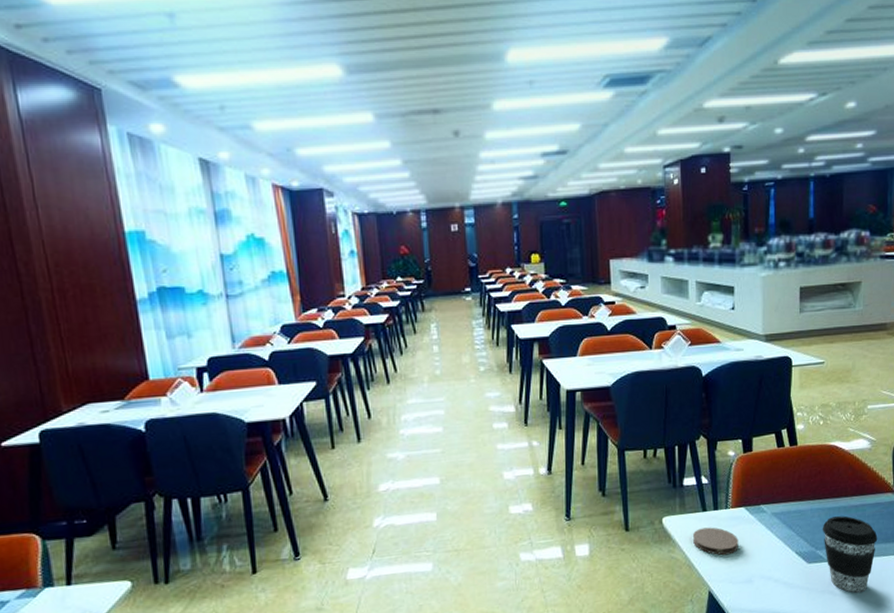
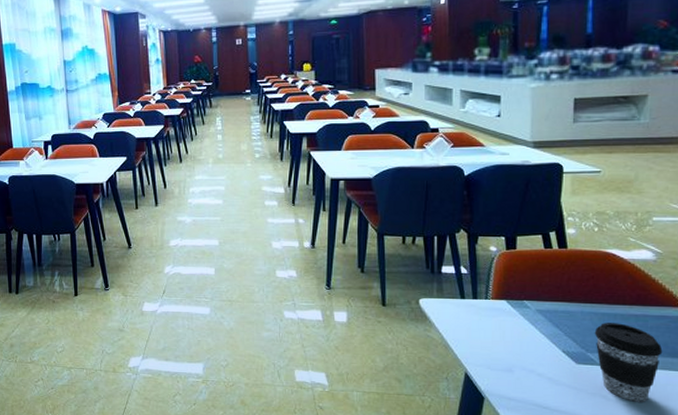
coaster: present [692,527,739,556] -> none [449,314,499,343]

